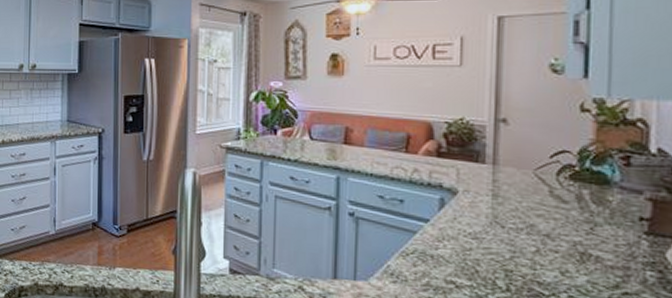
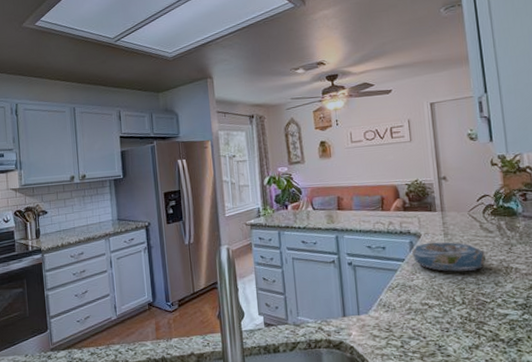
decorative bowl: none [440,203,553,250] -> present [411,241,486,272]

